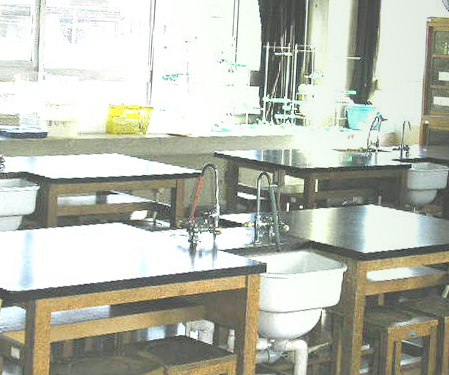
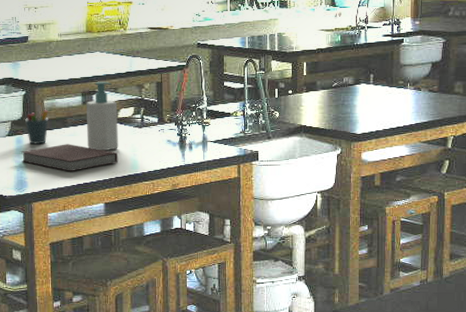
notebook: none [29,242,128,271] -> present [21,144,119,171]
pen holder: none [37,201,61,241] -> present [25,105,49,144]
soap bottle: none [97,182,131,252] -> present [86,81,118,151]

